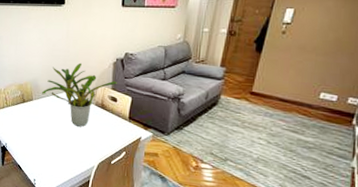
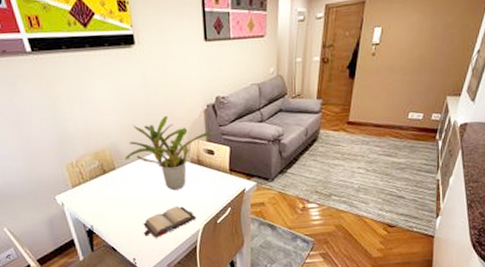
hardback book: none [46,140,94,165] -> present [143,205,197,238]

